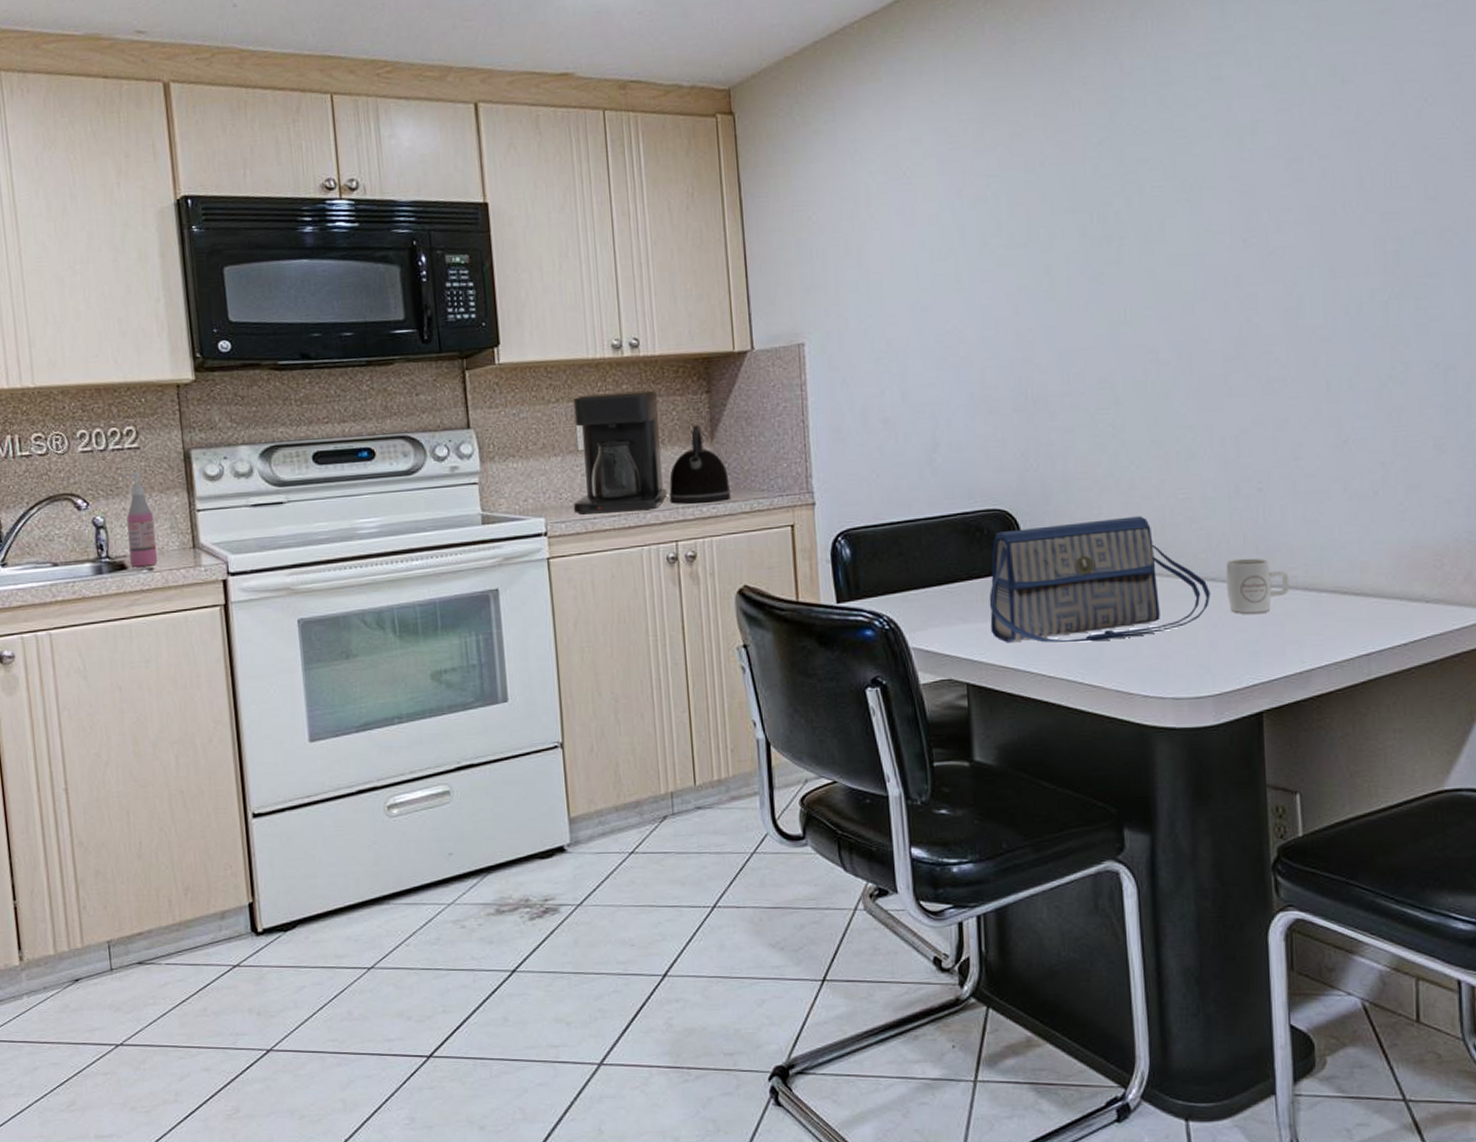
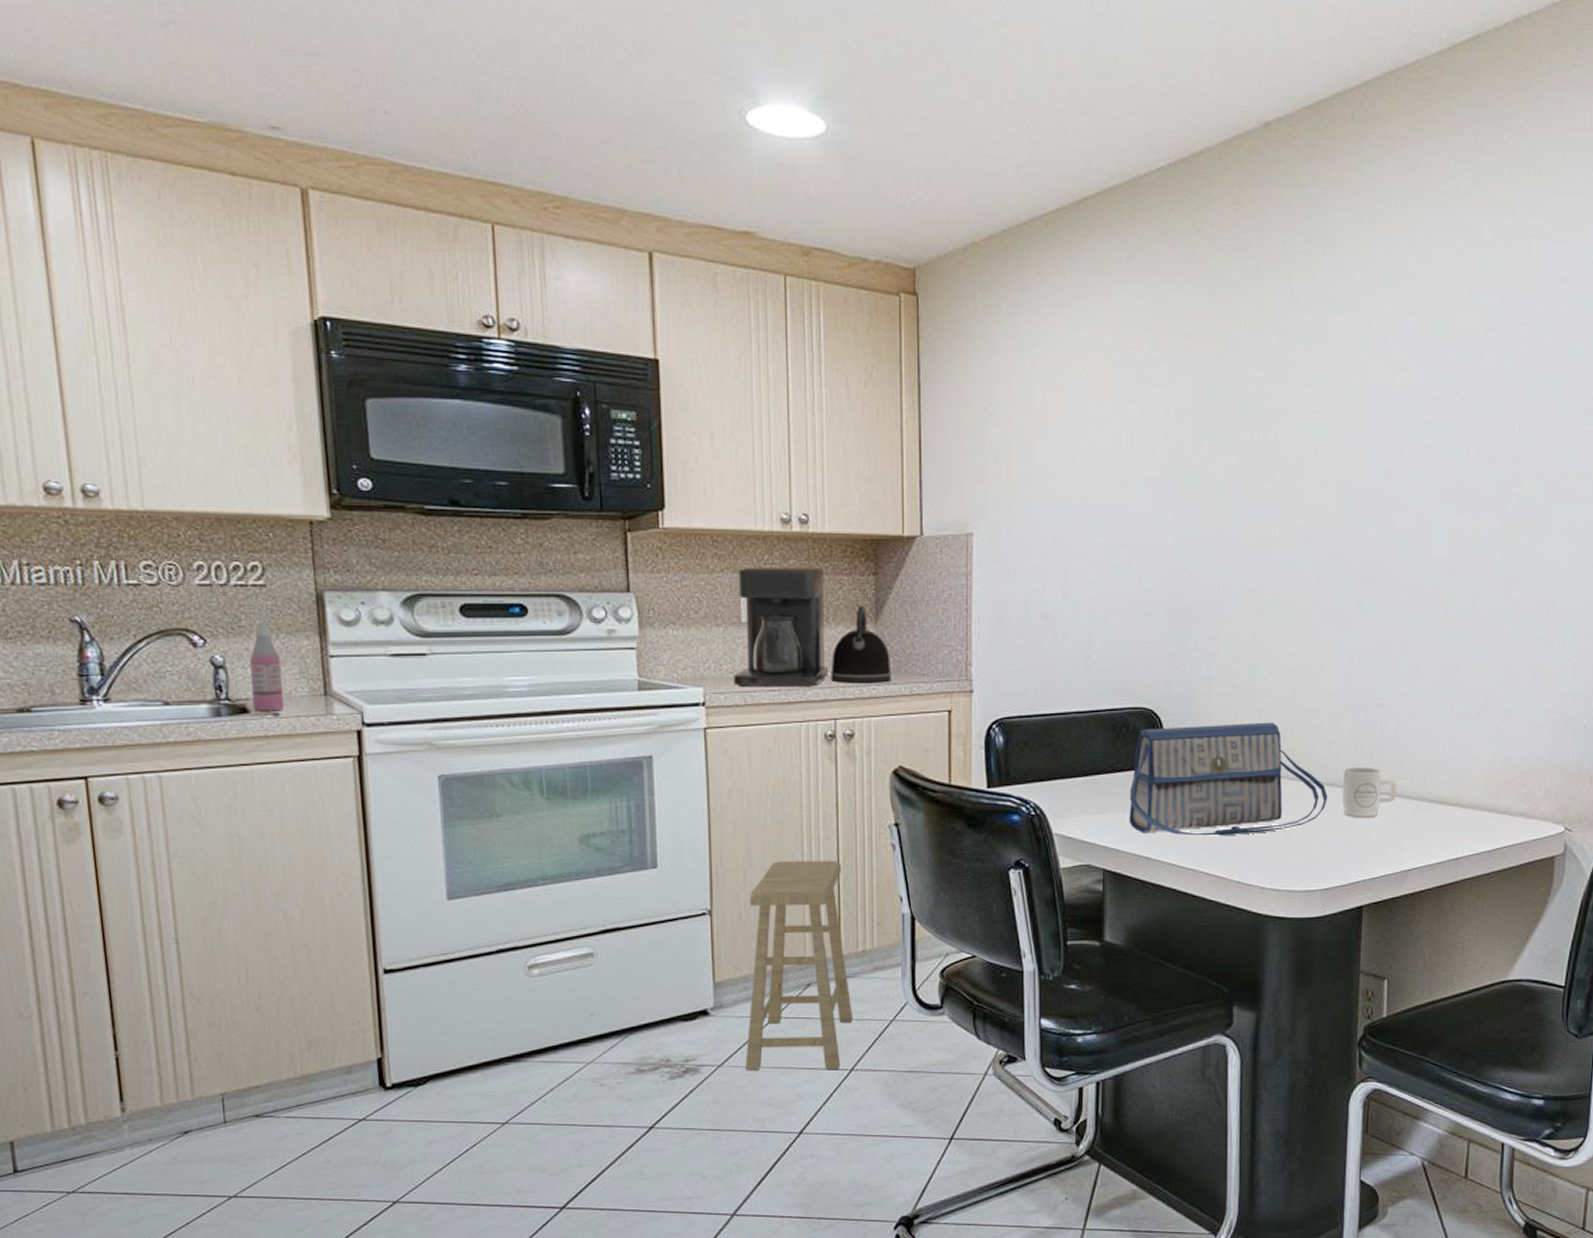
footstool: none [600,686,712,910] -> present [745,860,853,1071]

